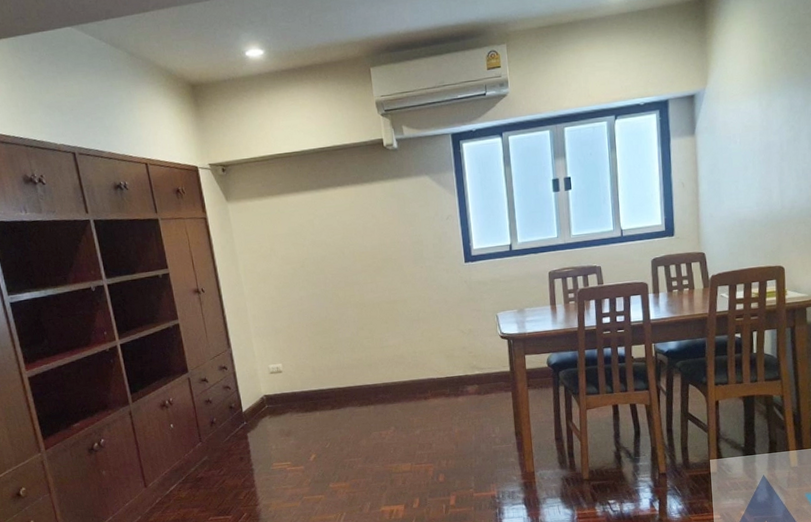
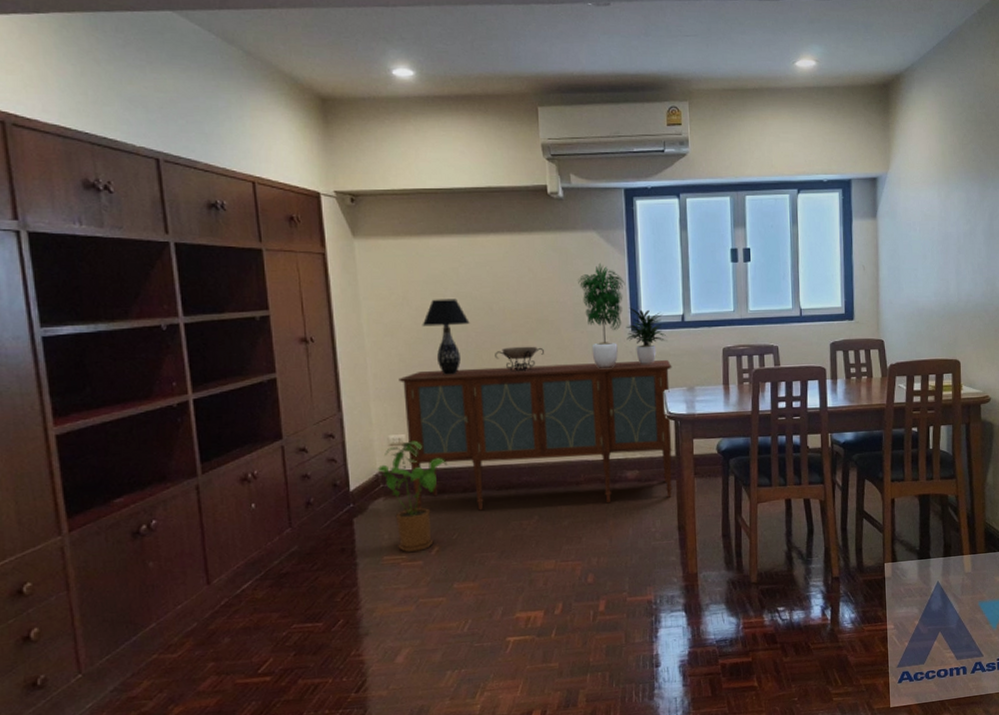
house plant: none [262,368,317,460] -> present [377,440,447,553]
sideboard: none [273,286,509,424] -> present [398,359,673,511]
table lamp: none [287,246,326,312] -> present [422,298,470,375]
decorative bowl: none [349,282,390,306] -> present [495,346,544,372]
potted plant: none [415,203,498,298] -> present [578,262,667,368]

